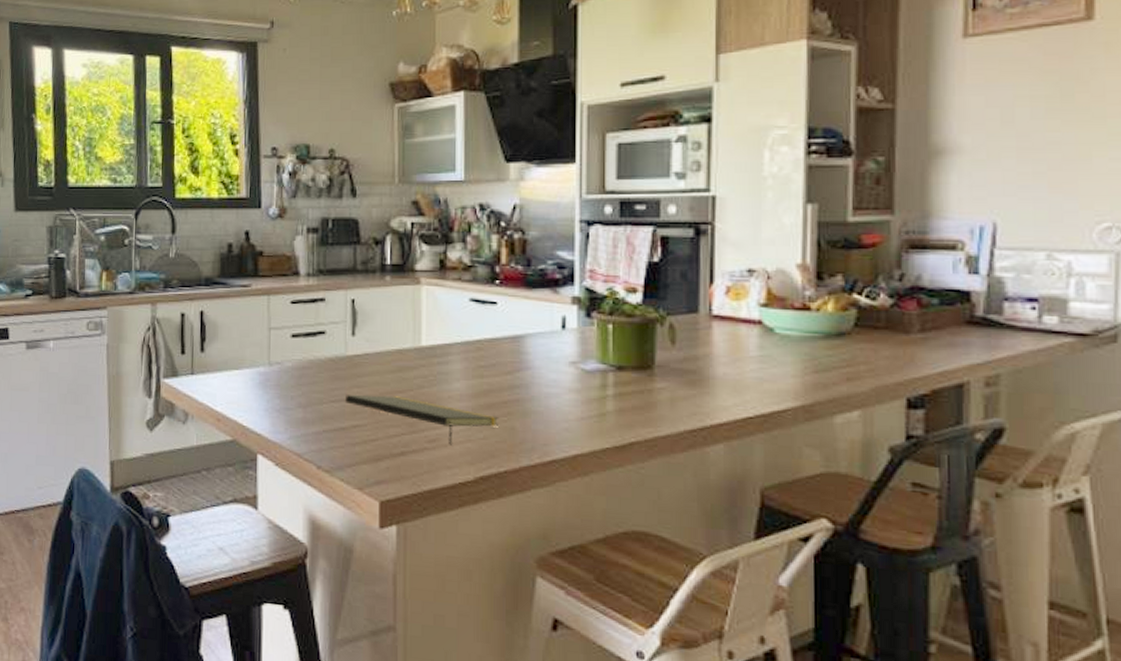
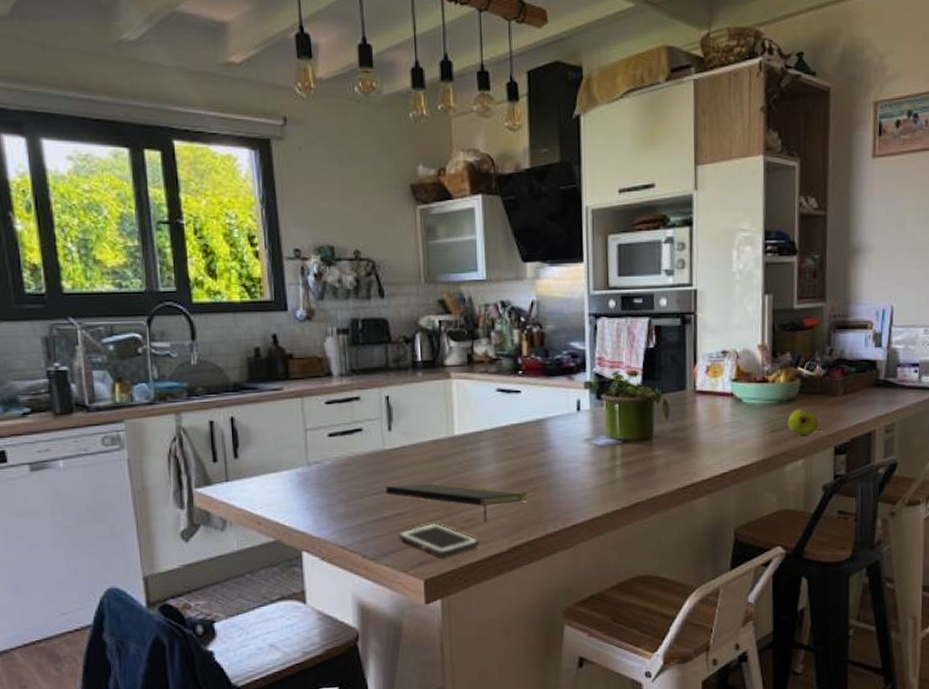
cell phone: none [355,440,443,479] -> present [398,523,480,557]
fruit: none [837,346,887,380] -> present [787,409,821,435]

